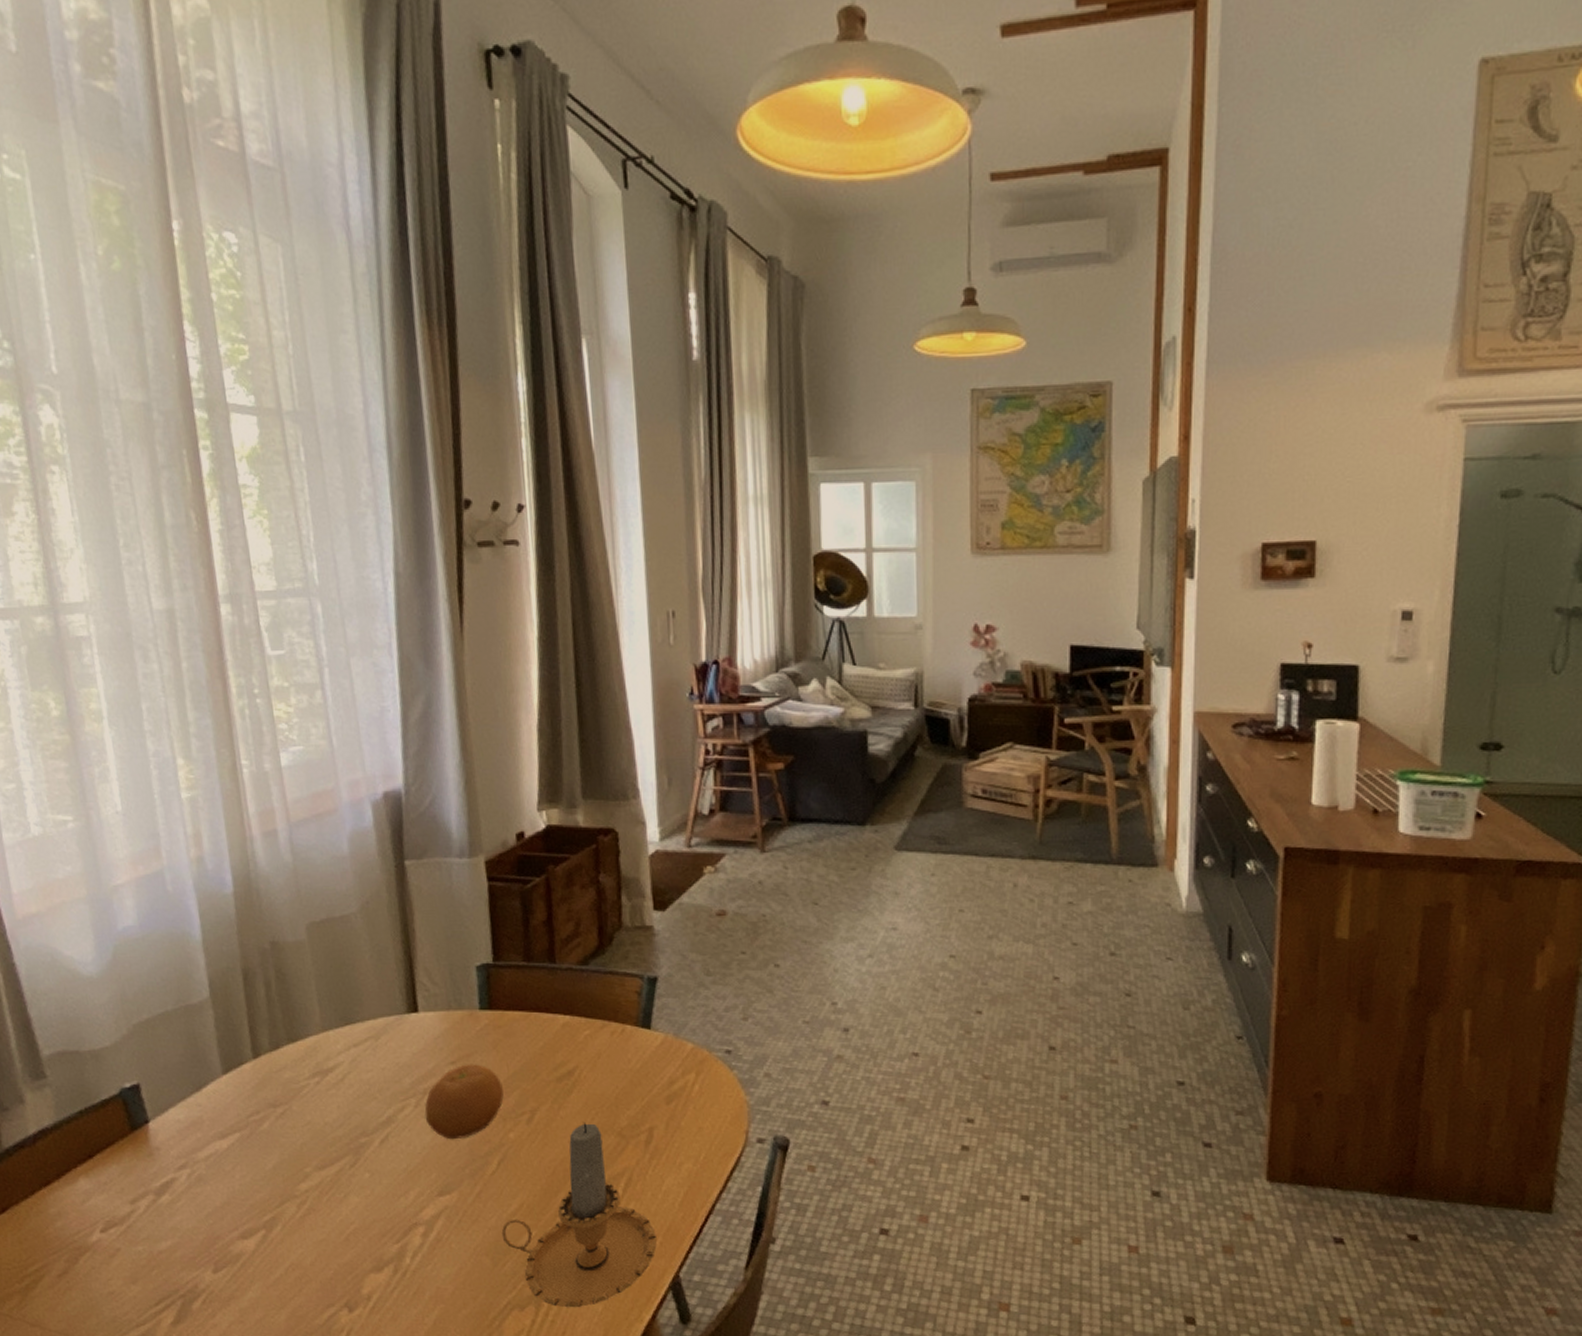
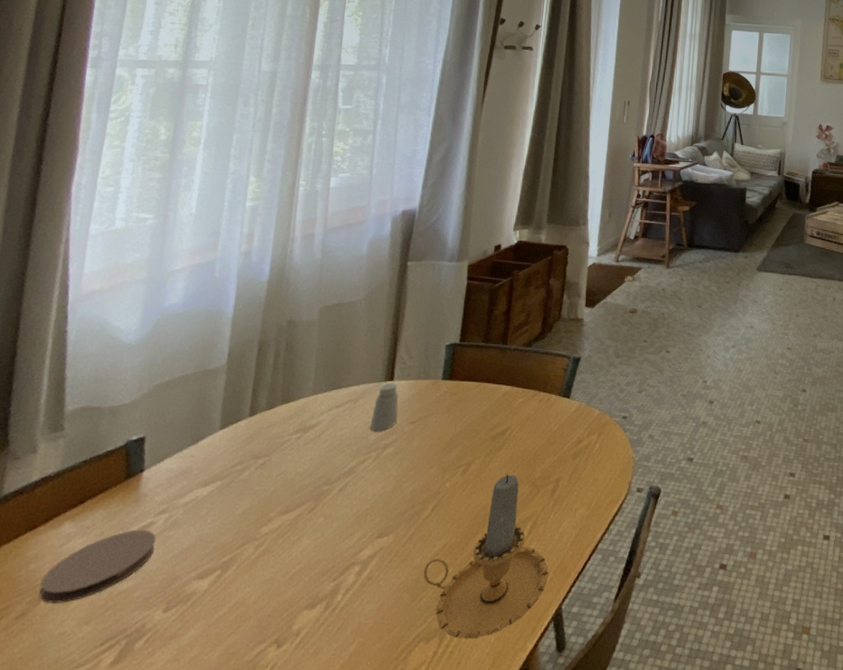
coaster: none [73,1186,186,1262] -> present [39,529,156,603]
saltshaker: none [400,1014,434,1074] -> present [369,382,399,432]
fruit: present [424,1064,504,1140] -> none [381,424,449,488]

